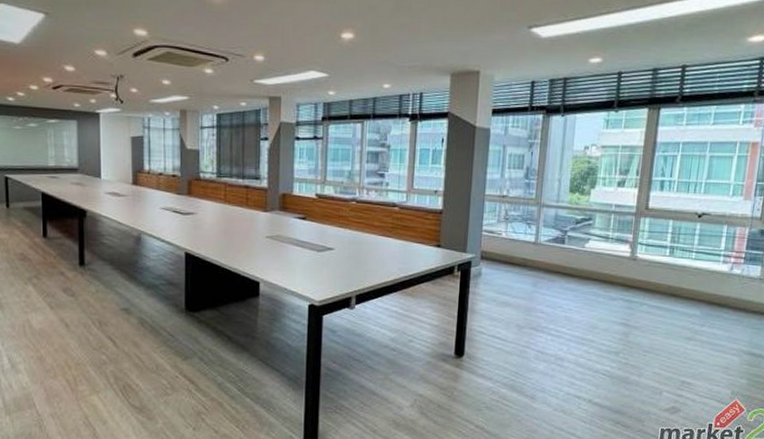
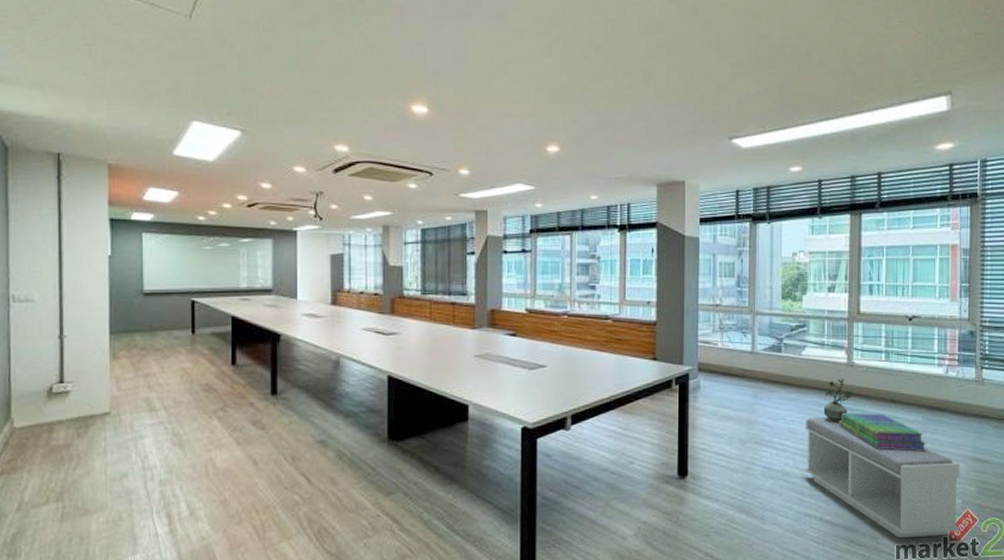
bench: none [578,307,734,423] -> present [805,416,960,538]
potted plant: none [601,271,633,313] -> present [823,379,852,423]
stack of books: none [616,305,703,343] -> present [839,413,927,450]

